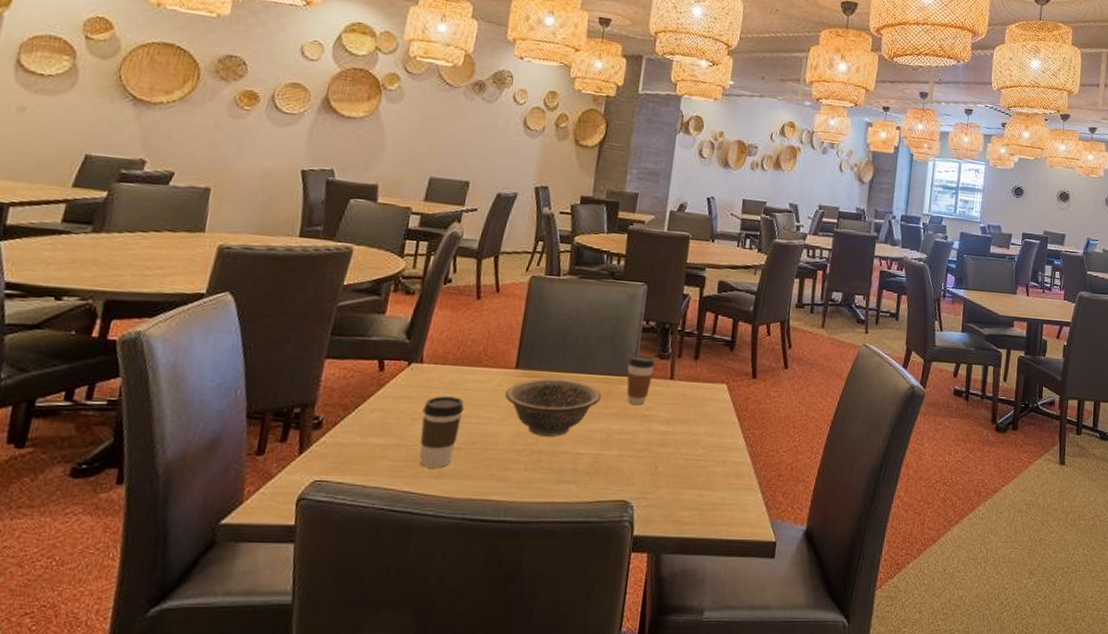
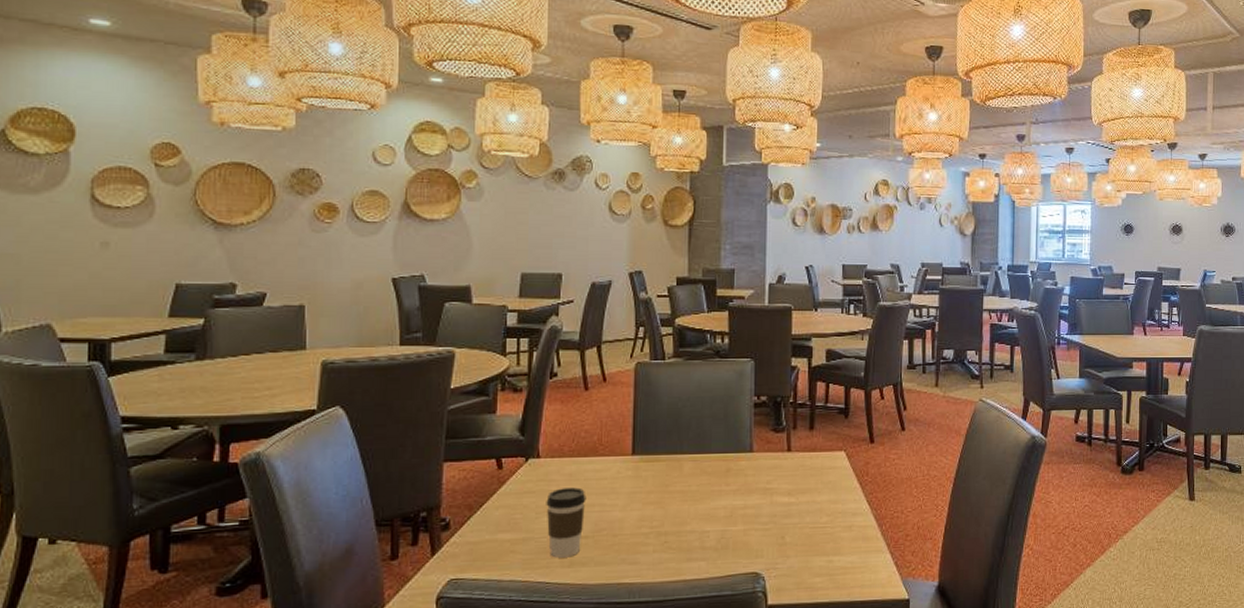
decorative bowl: present [505,378,602,437] -> none [625,460,721,518]
coffee cup: present [626,355,656,404] -> none [744,431,771,479]

